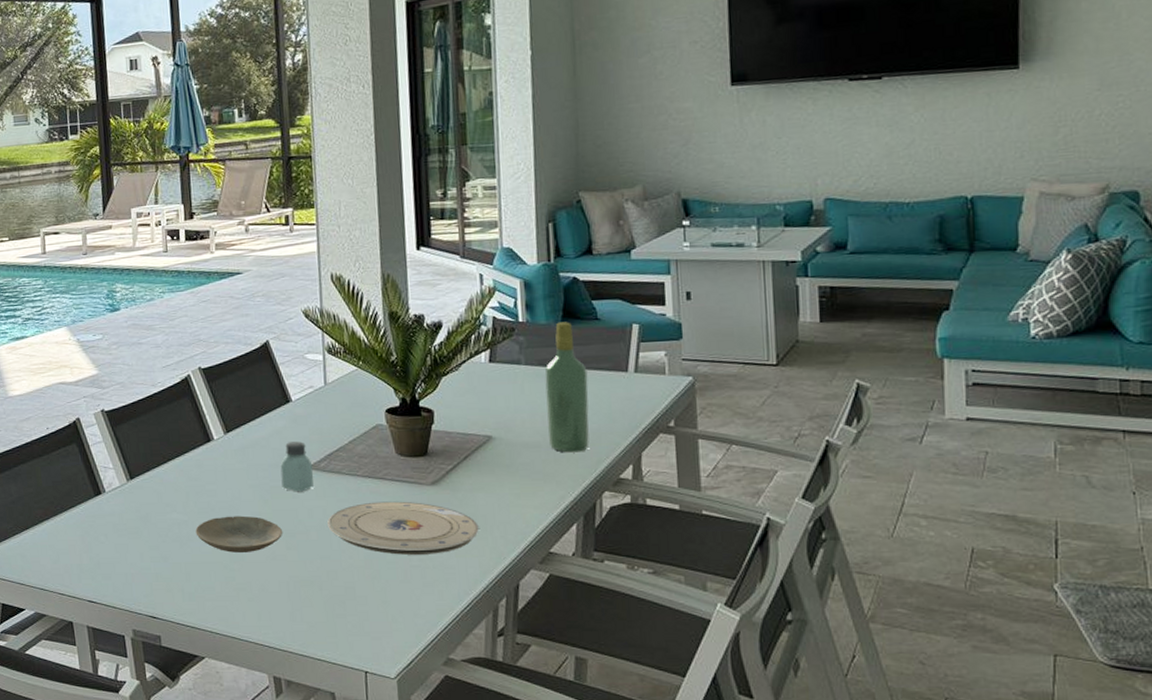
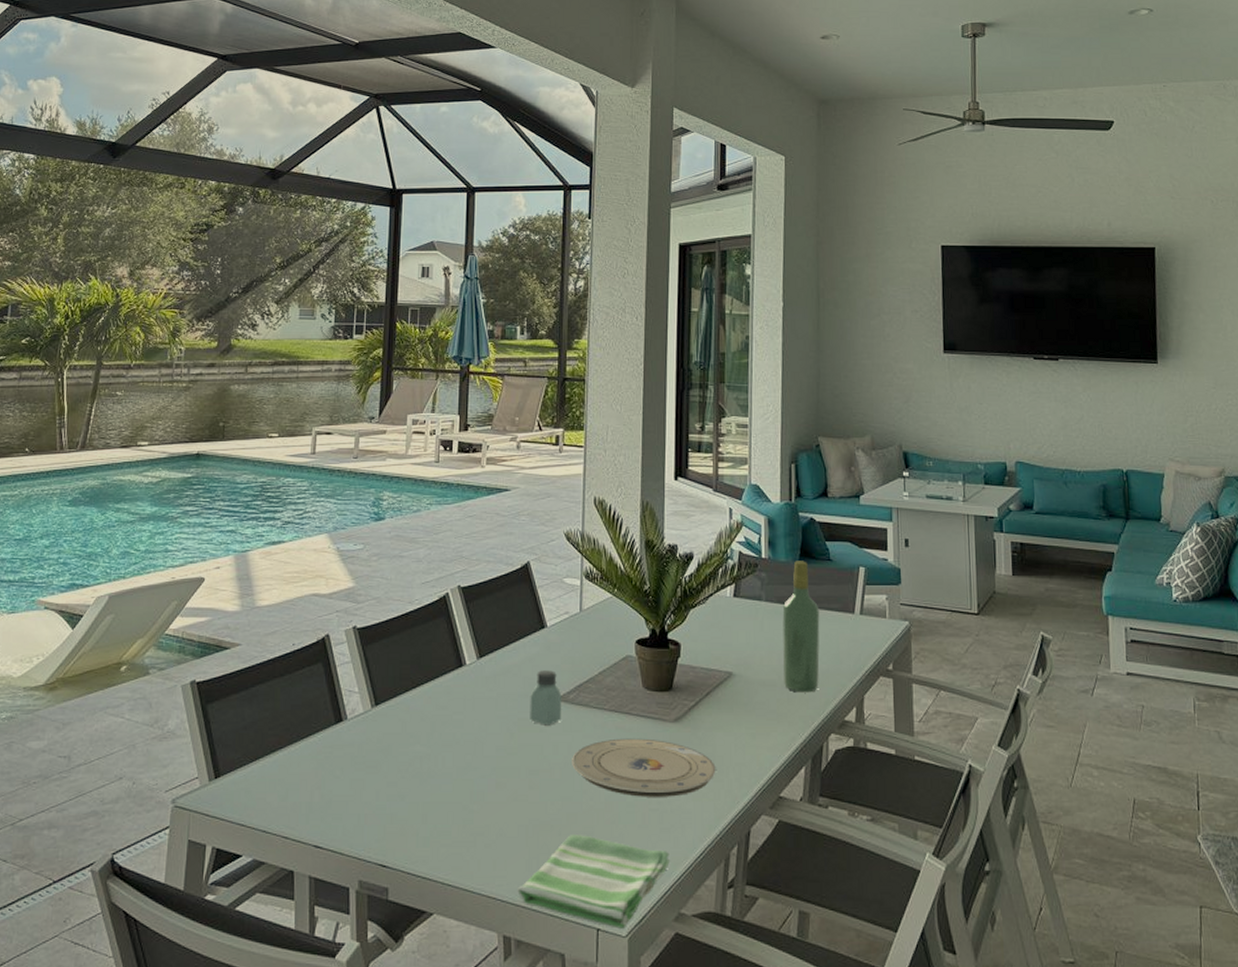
plate: present [195,515,283,553] -> none [437,750,527,791]
dish towel: none [283,589,436,671] -> present [517,835,671,929]

